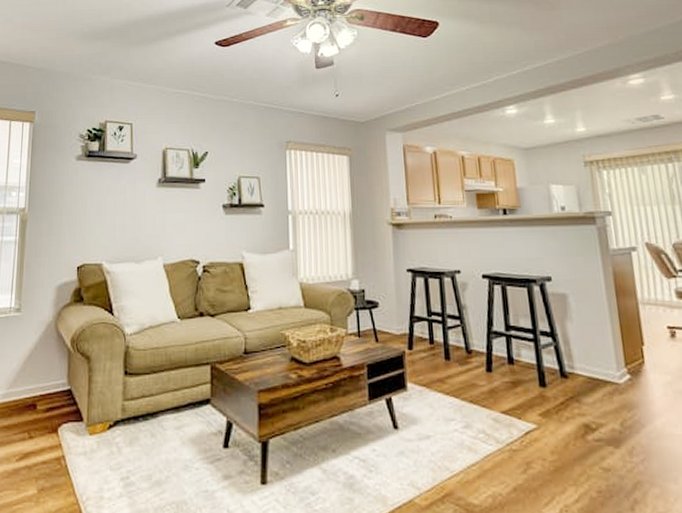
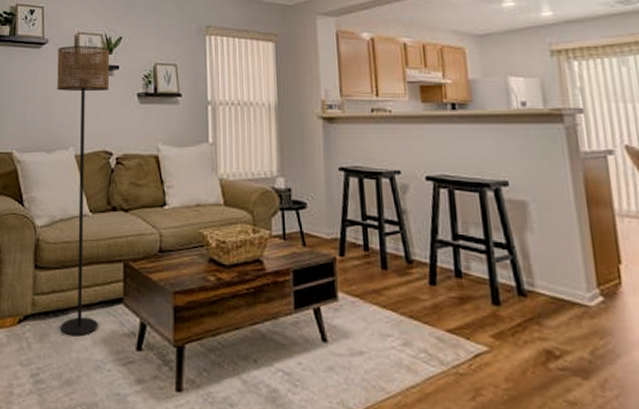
floor lamp: none [146,160,196,438] -> present [57,45,110,337]

